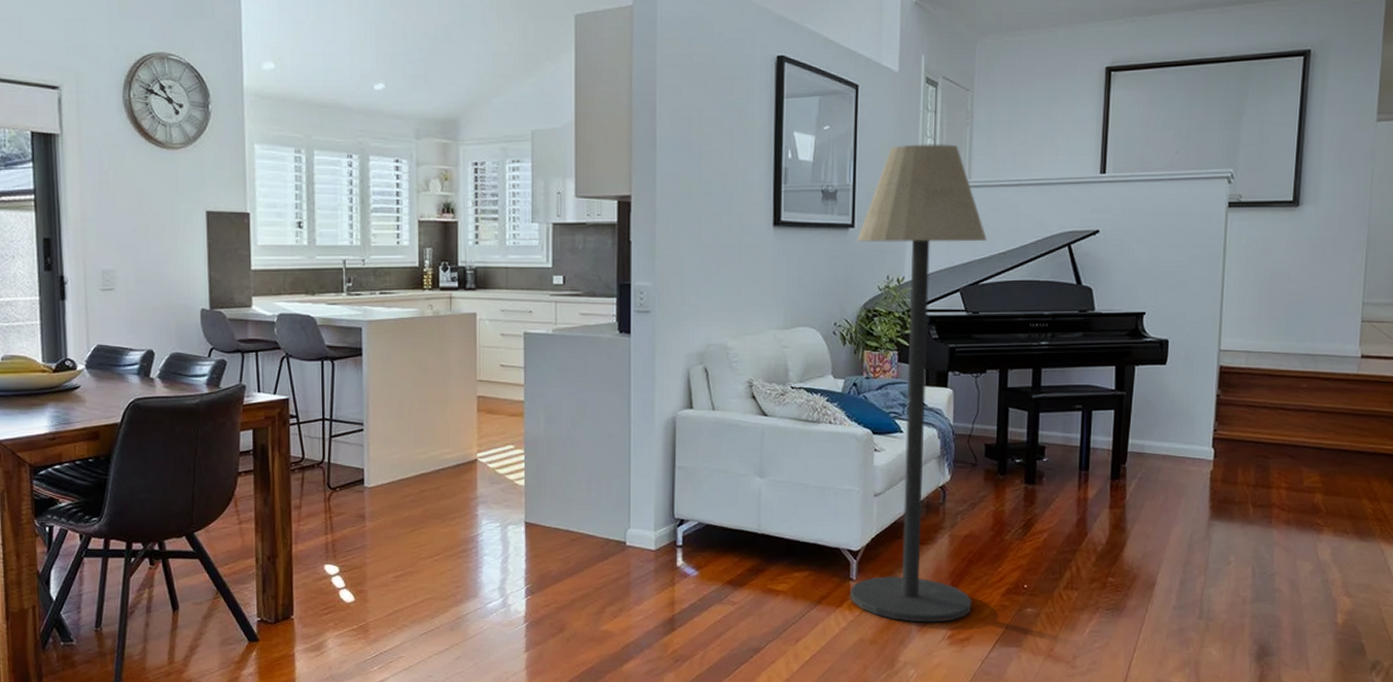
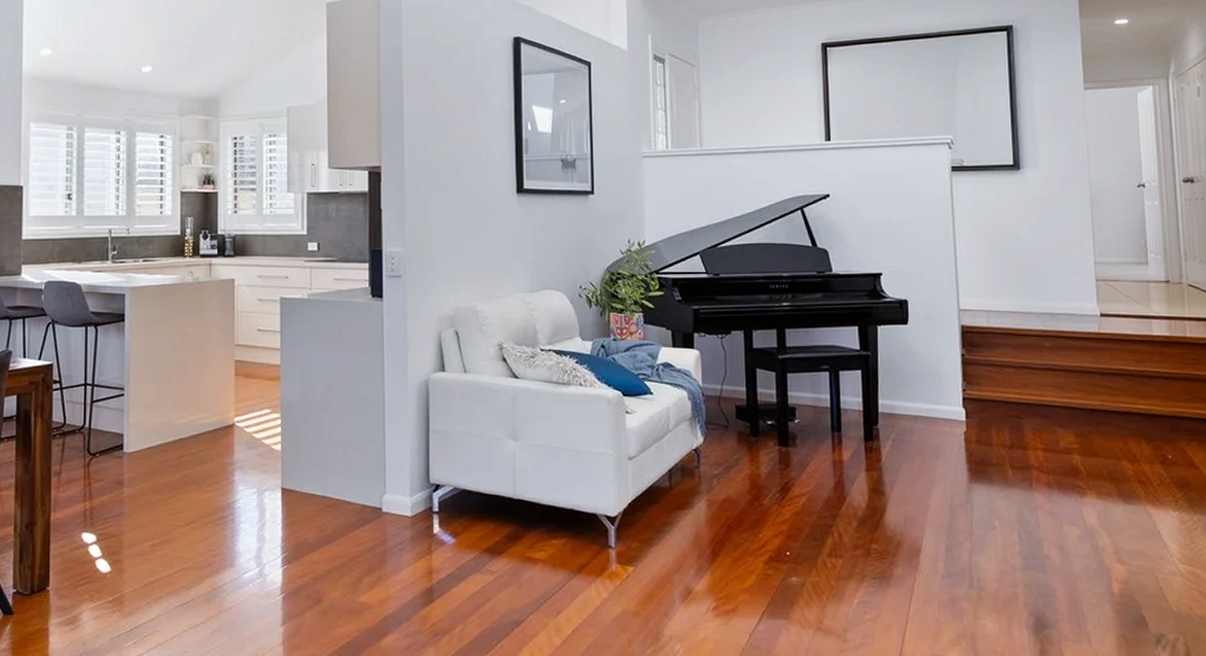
floor lamp: present [850,144,988,623] -> none [598,115,735,593]

